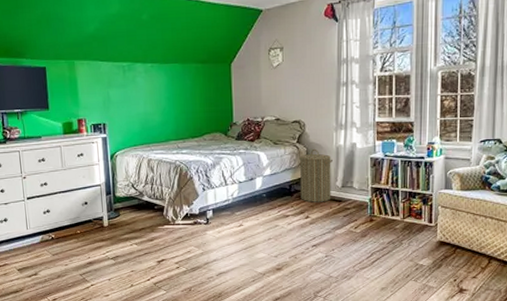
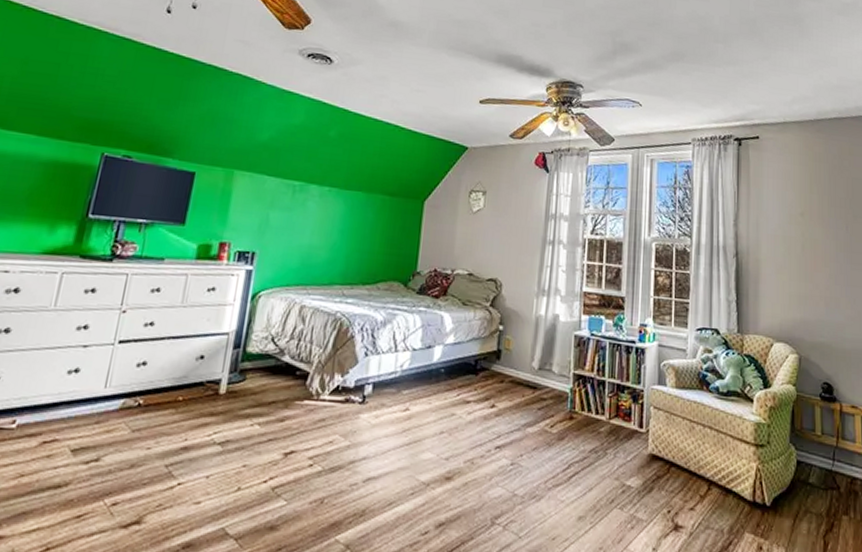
laundry hamper: present [299,149,333,202] -> none [487,317,530,388]

